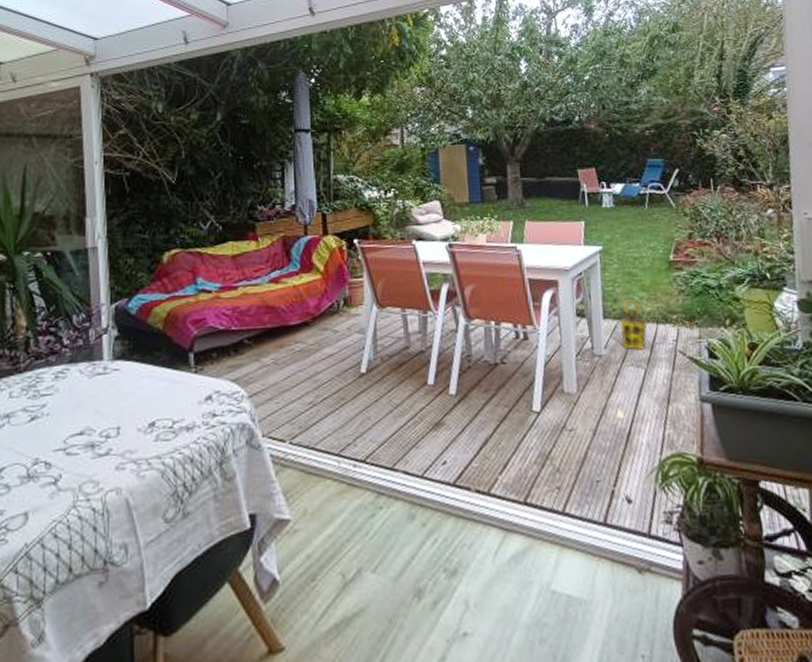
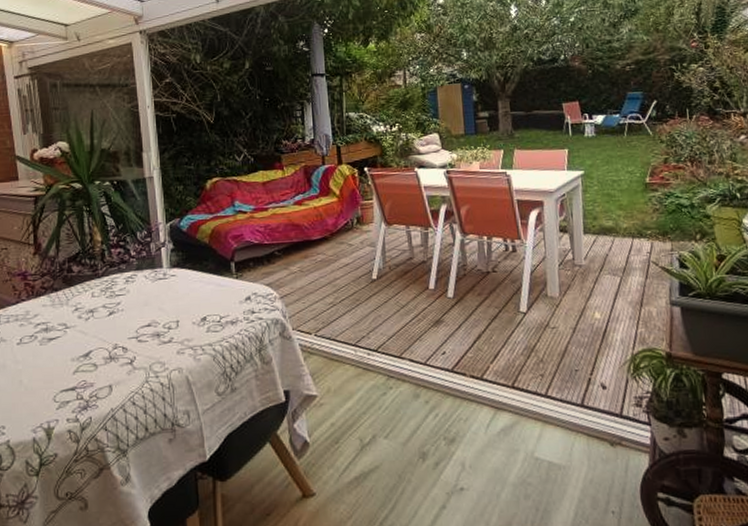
lantern: present [620,300,647,350] -> none [599,217,624,261]

